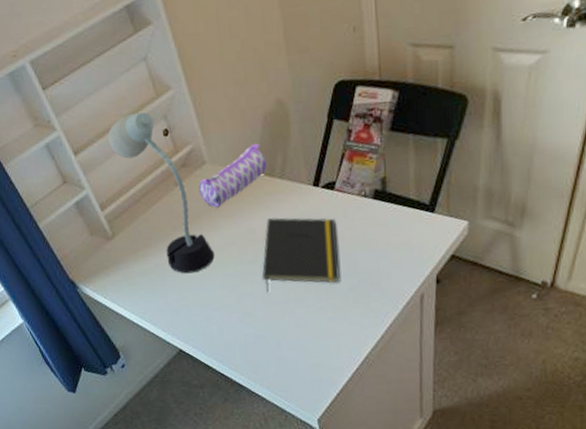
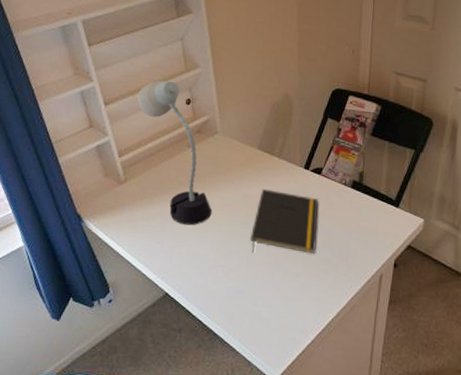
pencil case: present [198,143,268,208] -> none [207,124,269,172]

